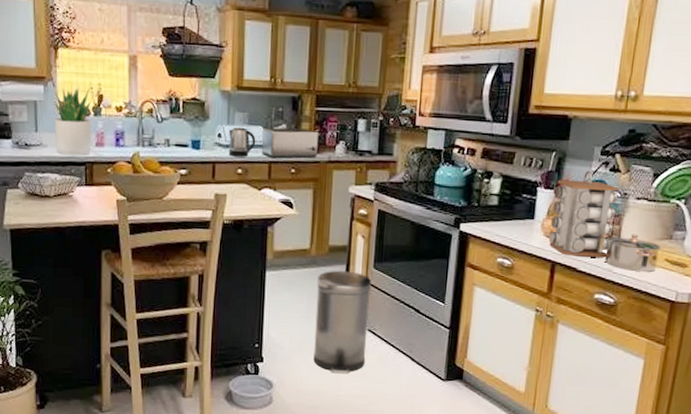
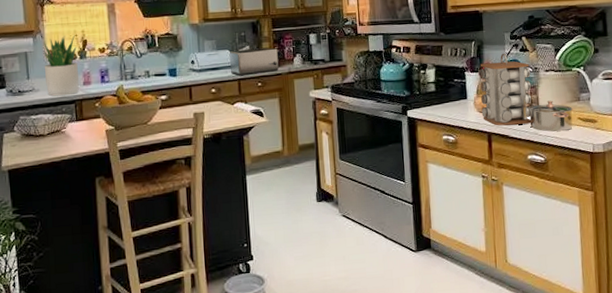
kettle: present [228,127,256,157] -> none [201,53,225,79]
pedal bin: present [313,270,372,373] -> none [292,165,344,260]

